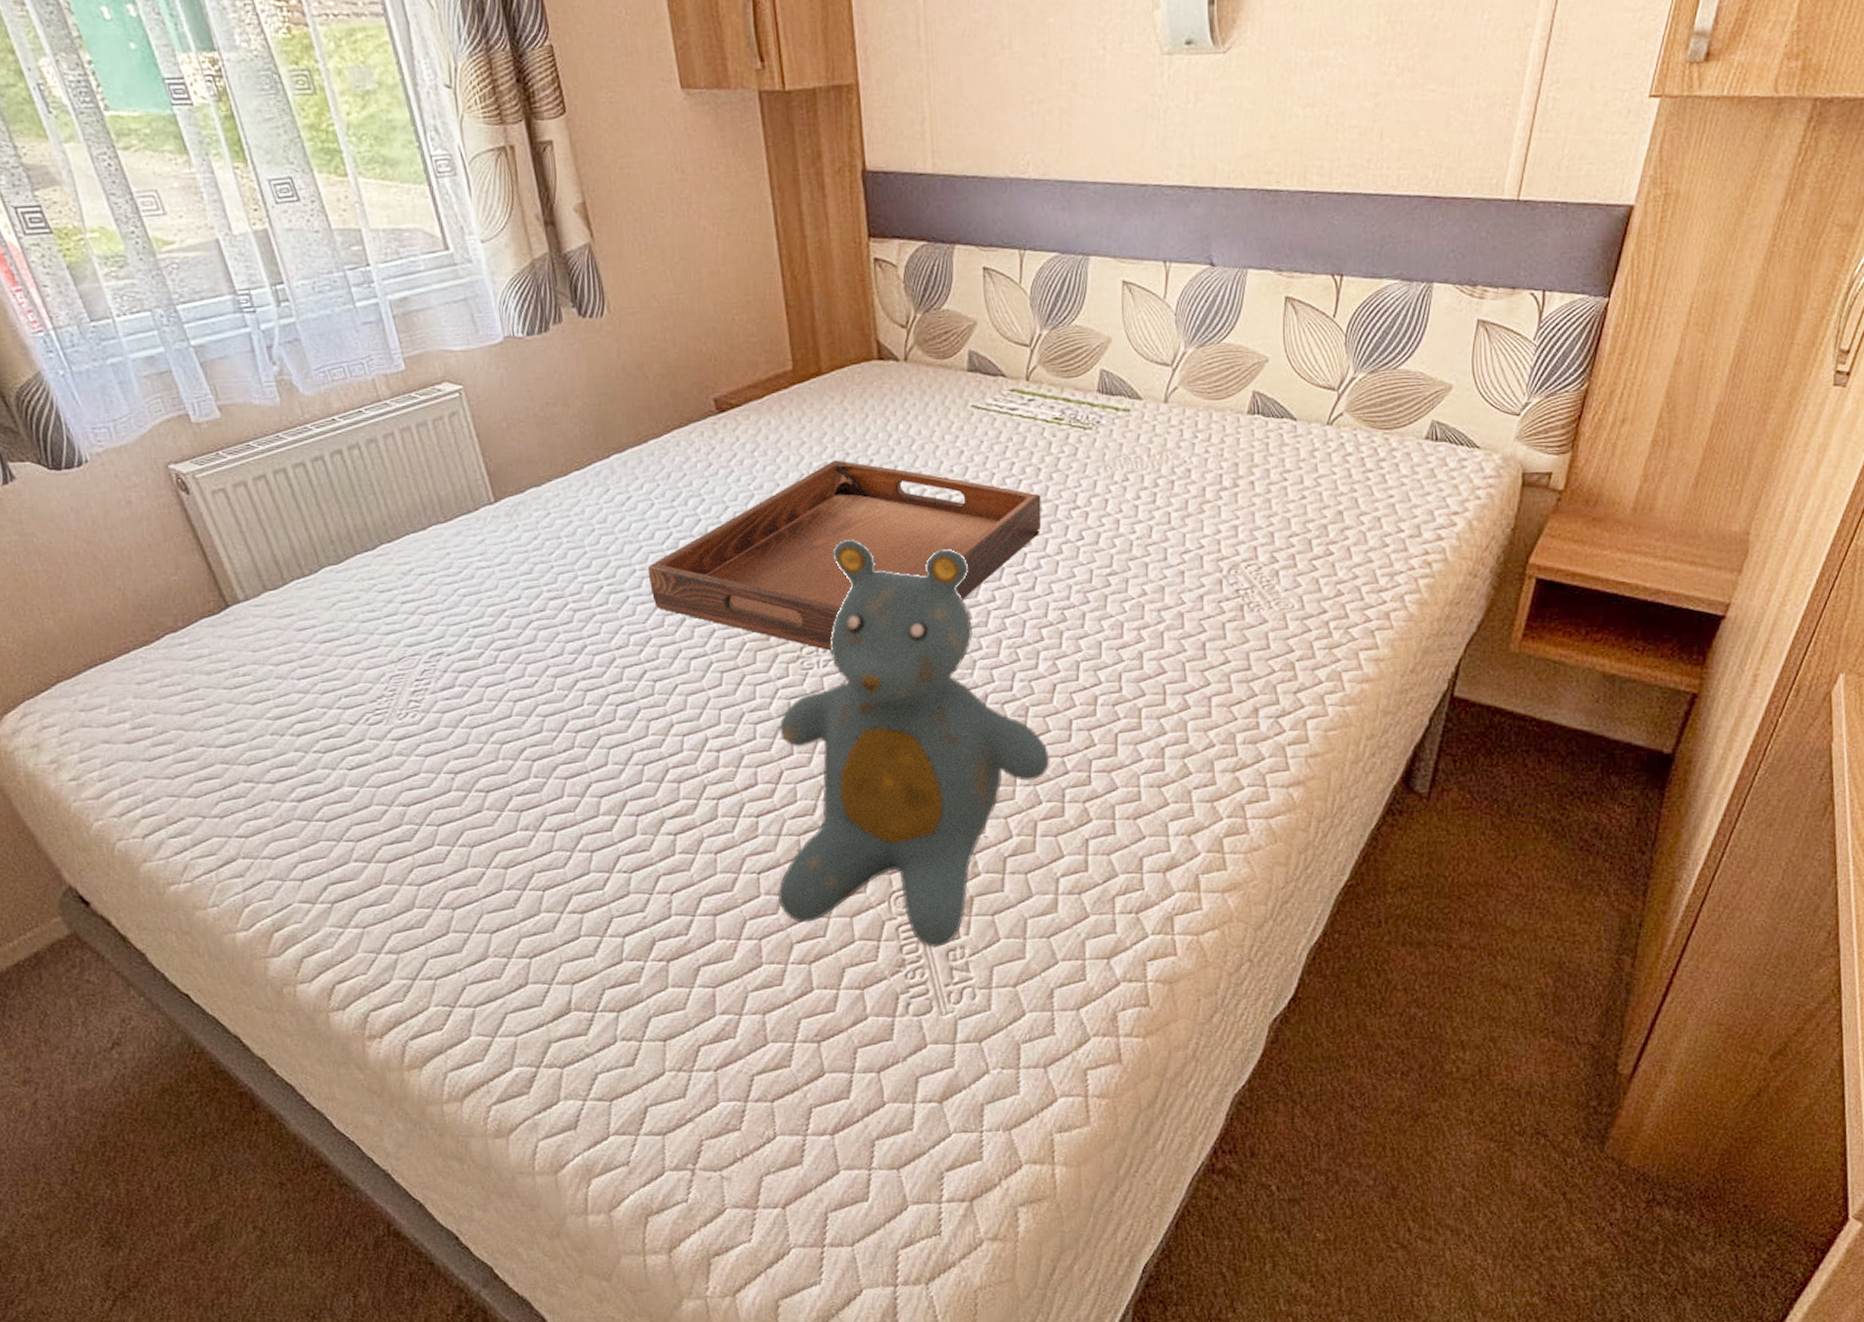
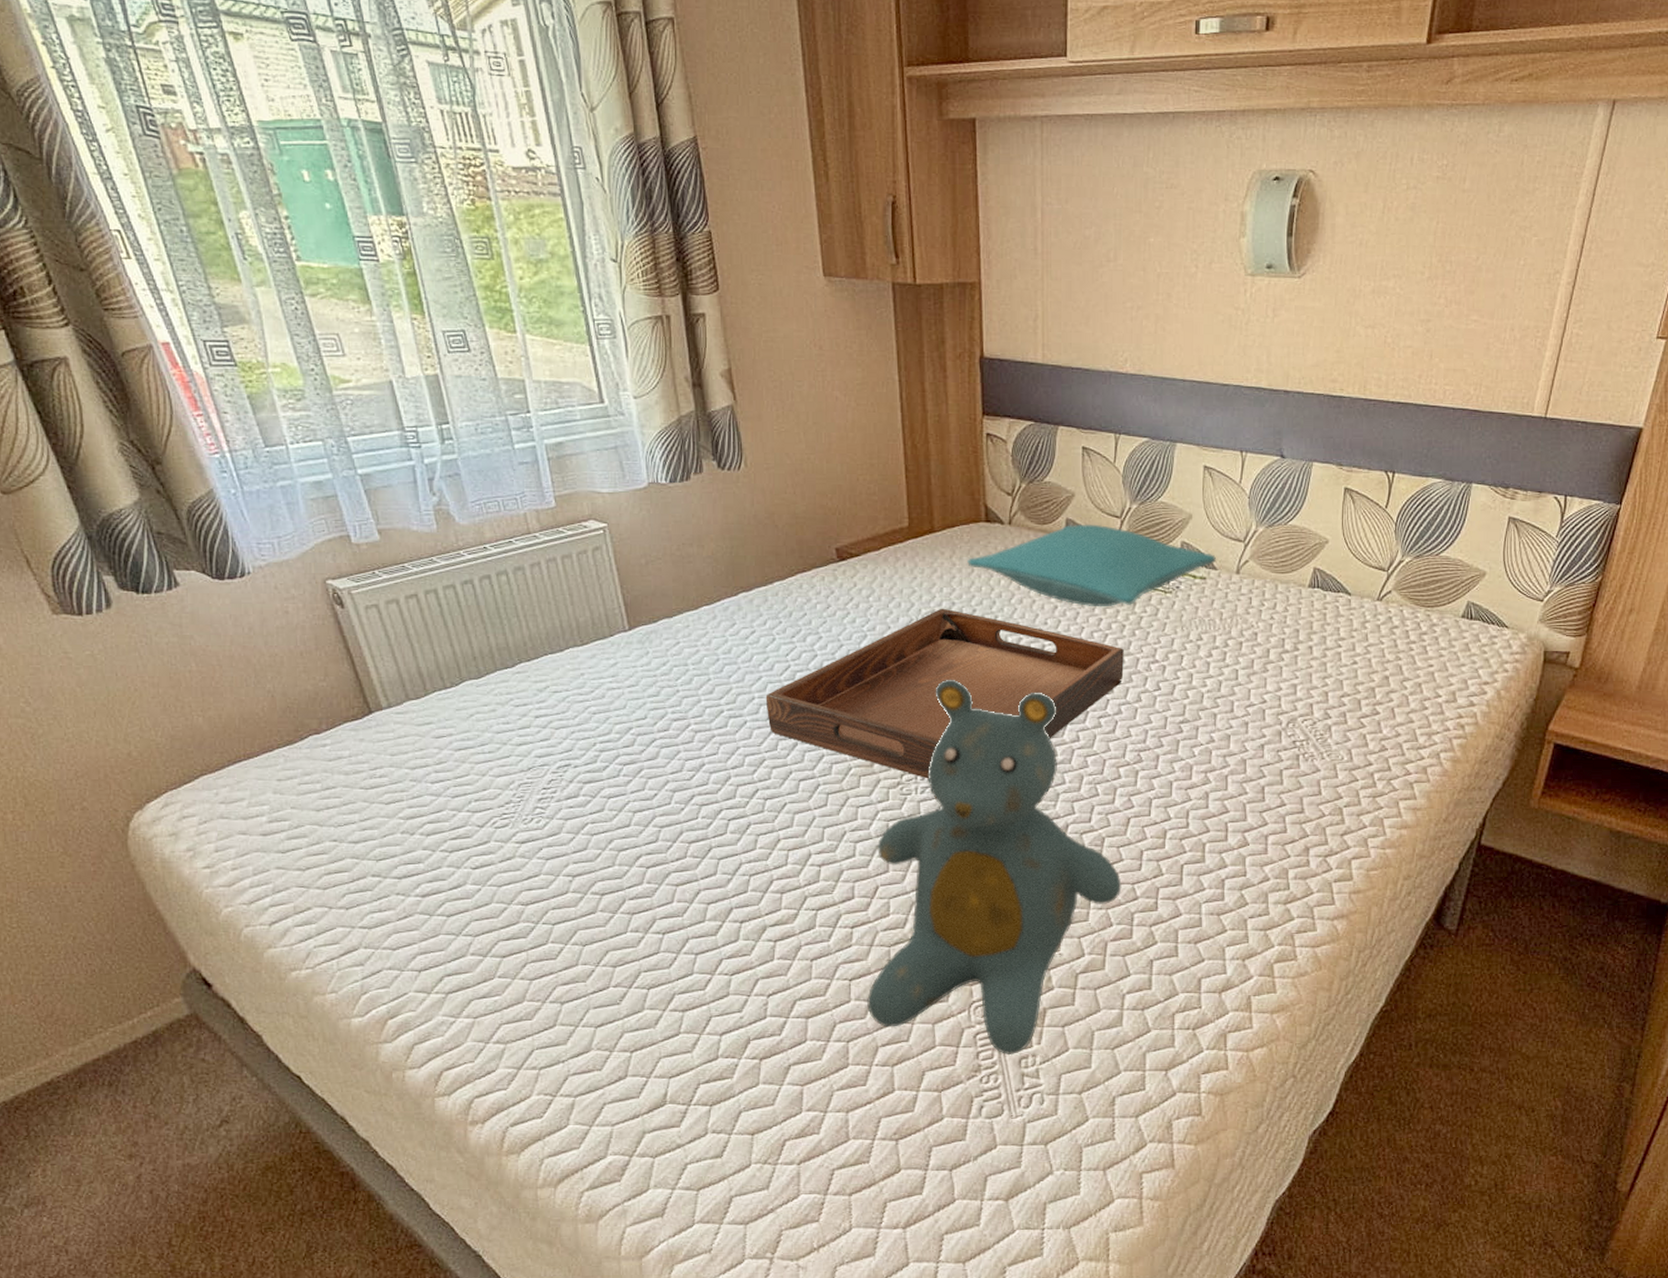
pillow: none [860,355,1142,450] -> present [967,524,1217,607]

